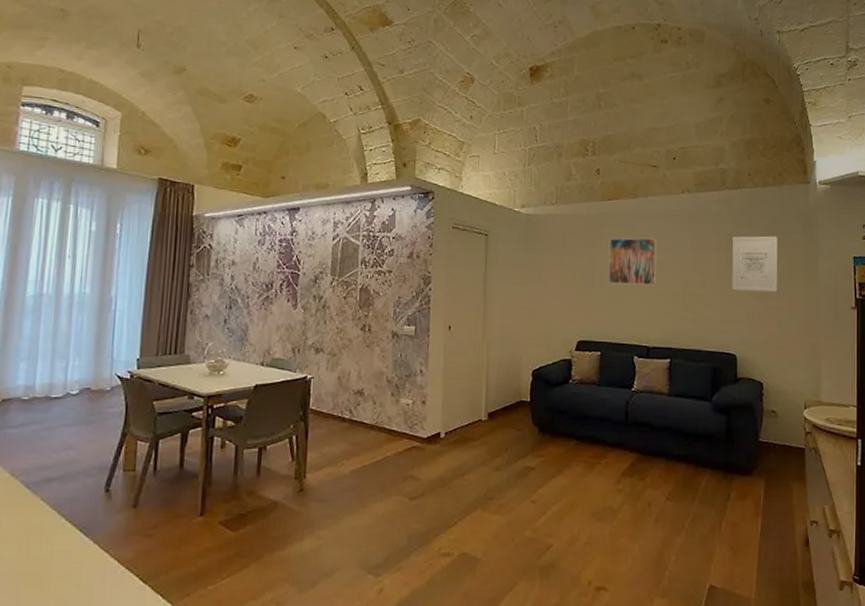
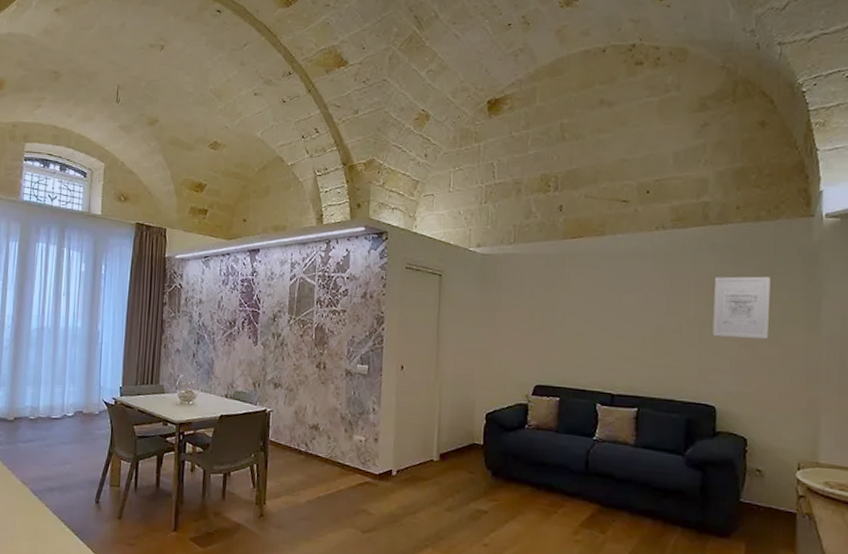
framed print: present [608,237,657,285] -> none [570,278,626,329]

